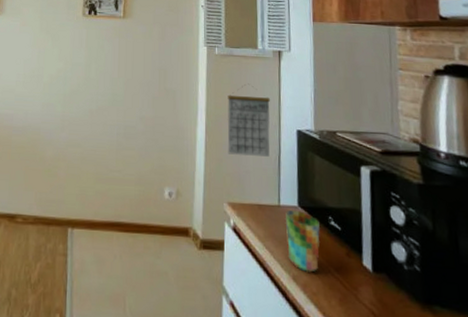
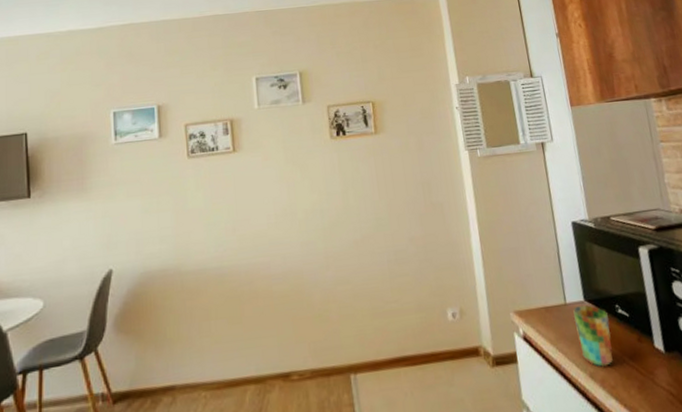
calendar: present [227,83,271,157] -> none [497,182,549,261]

